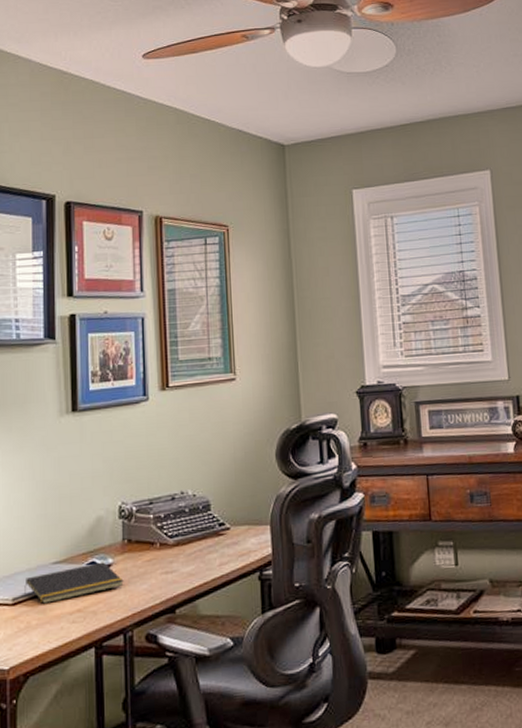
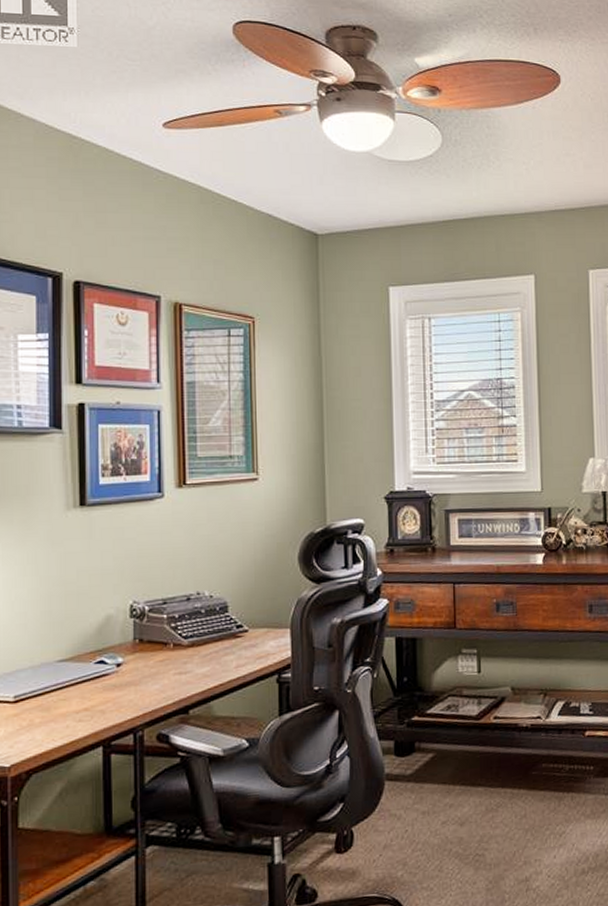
notepad: present [24,562,124,605] -> none [27,661,134,703]

